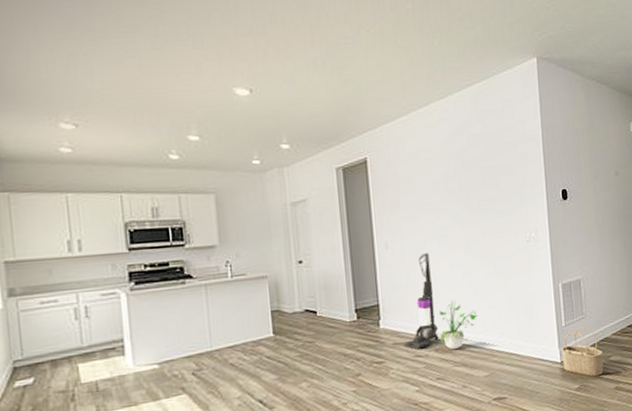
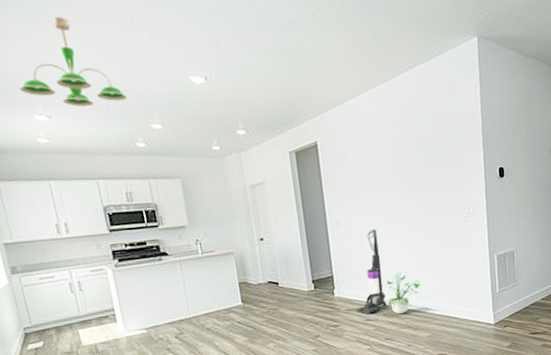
ceiling light fixture: none [47,26,165,116] -> present [19,17,128,107]
wicker basket: present [562,327,604,377] -> none [495,293,532,336]

